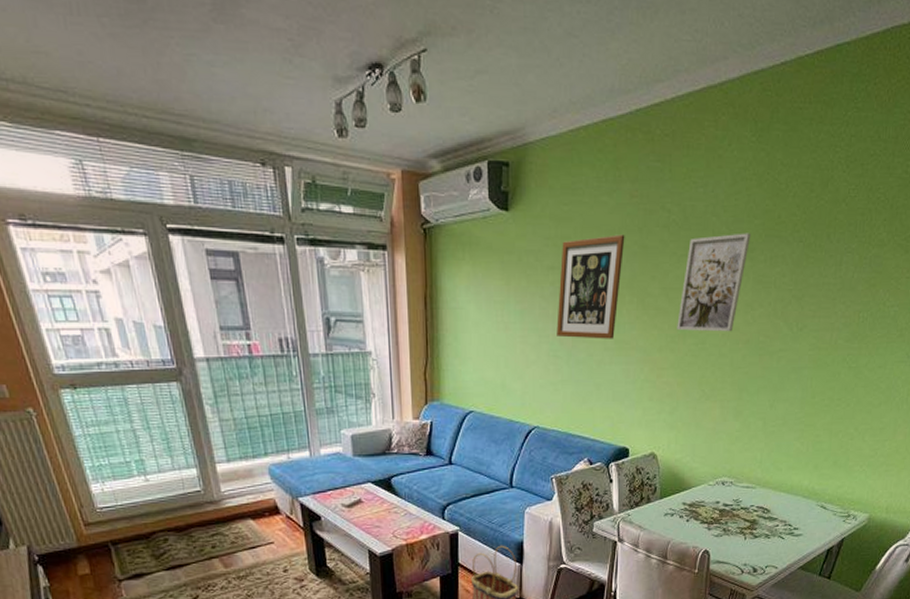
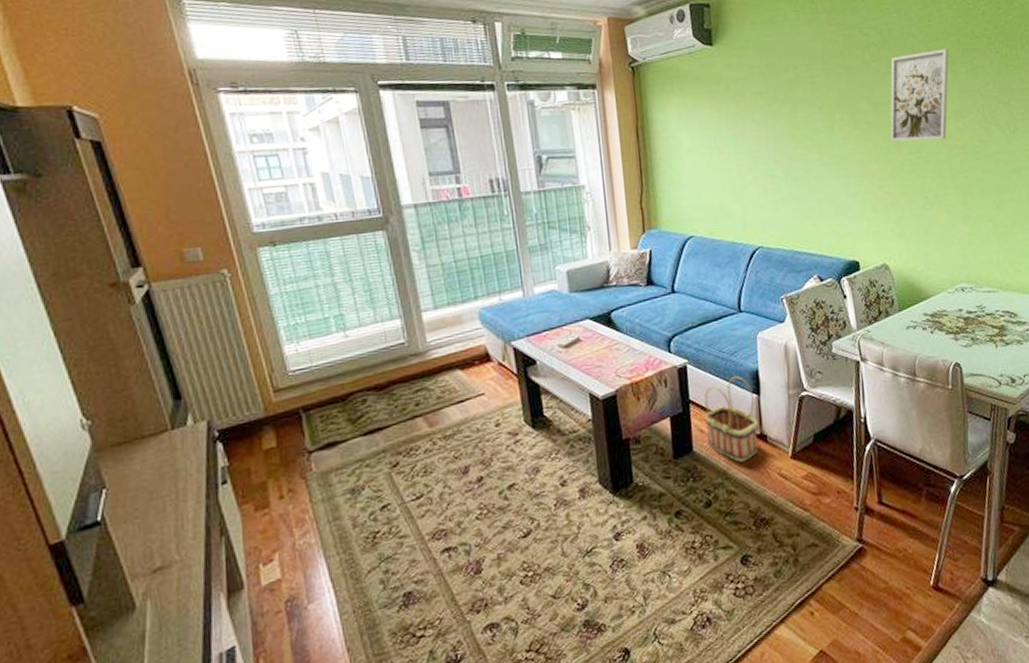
wall art: present [557,234,625,339] -> none [767,58,830,157]

